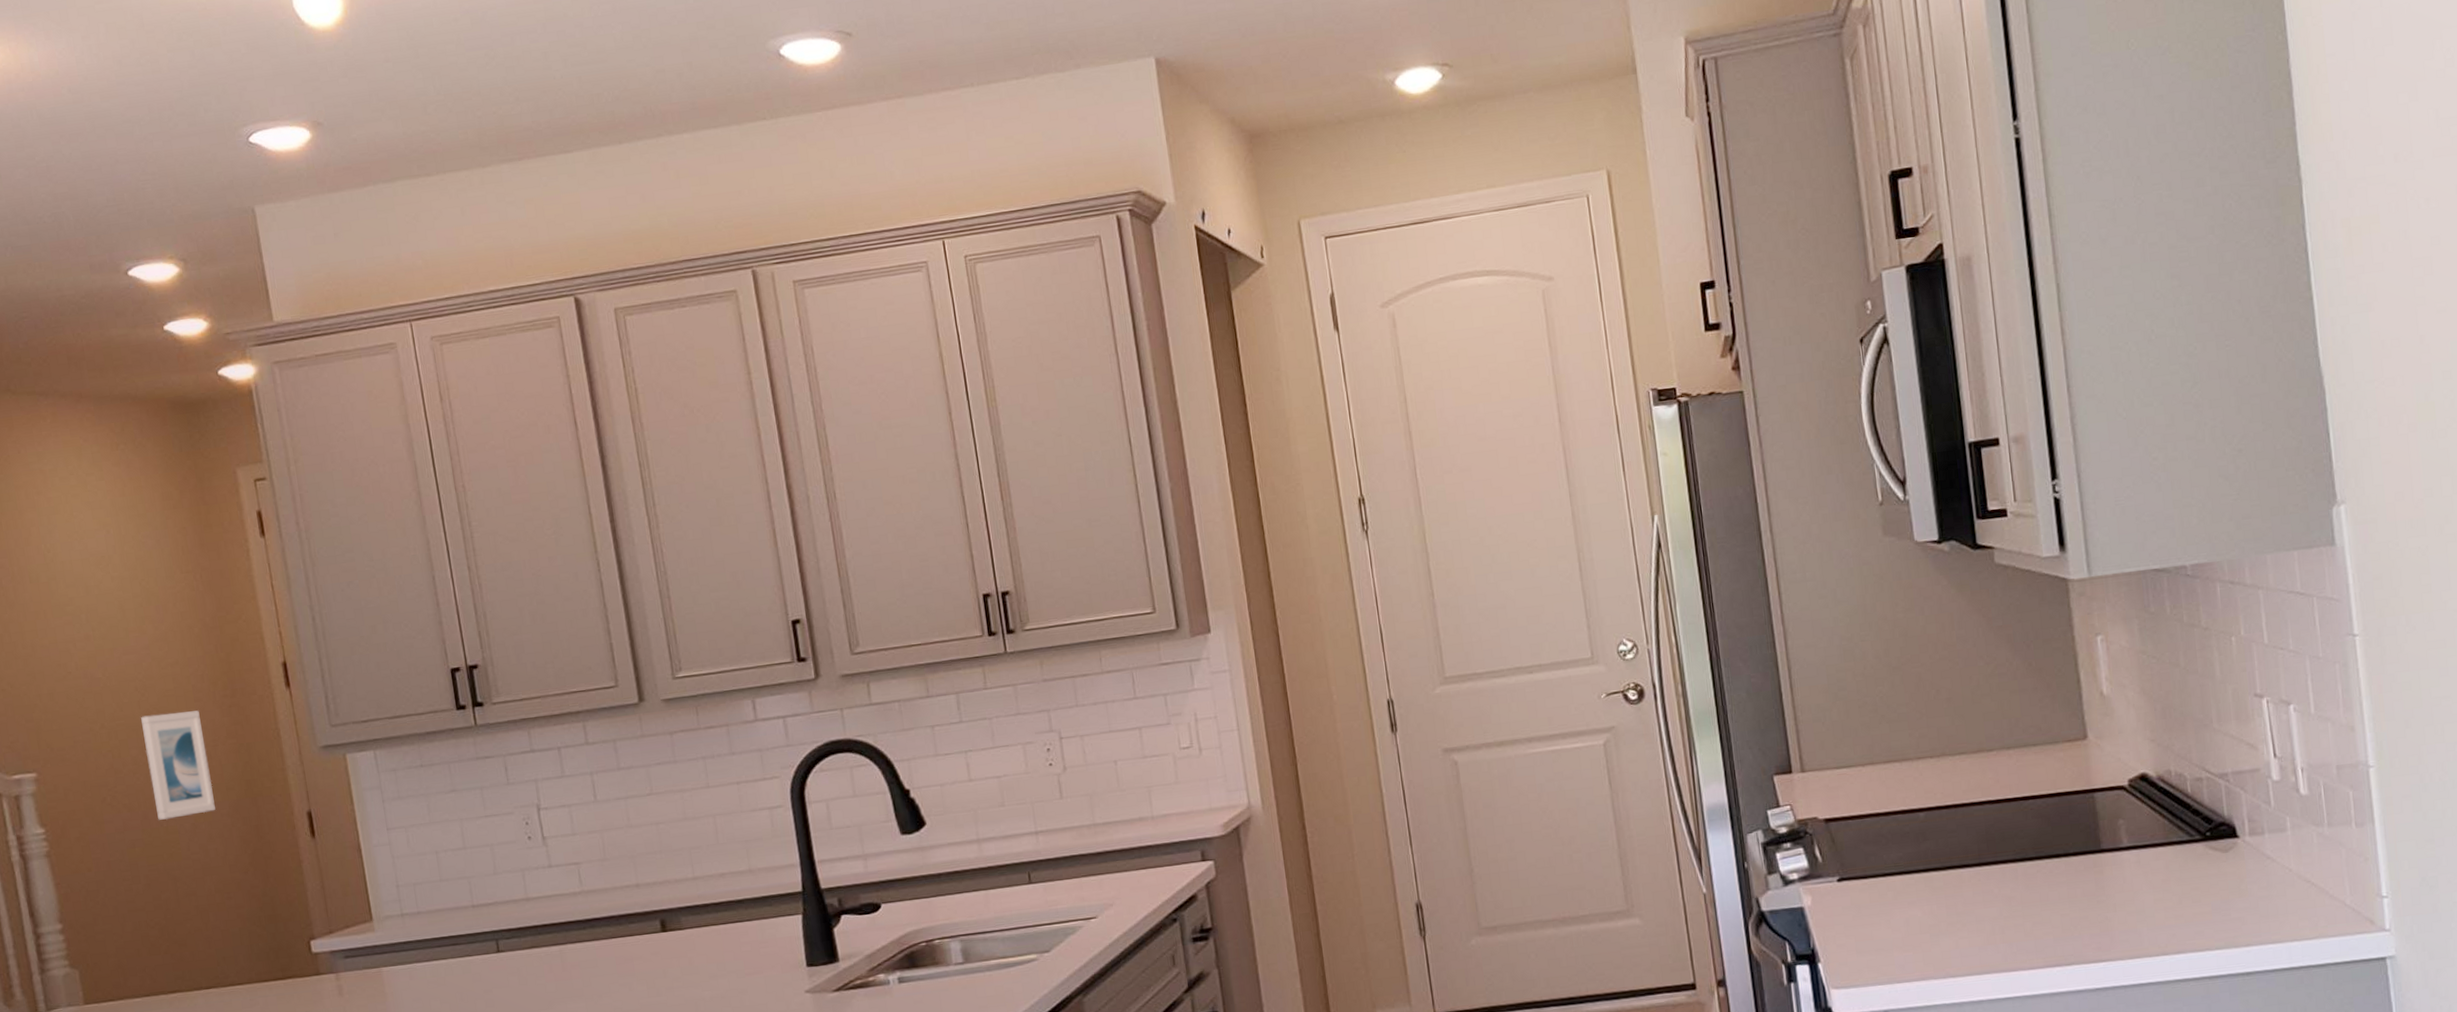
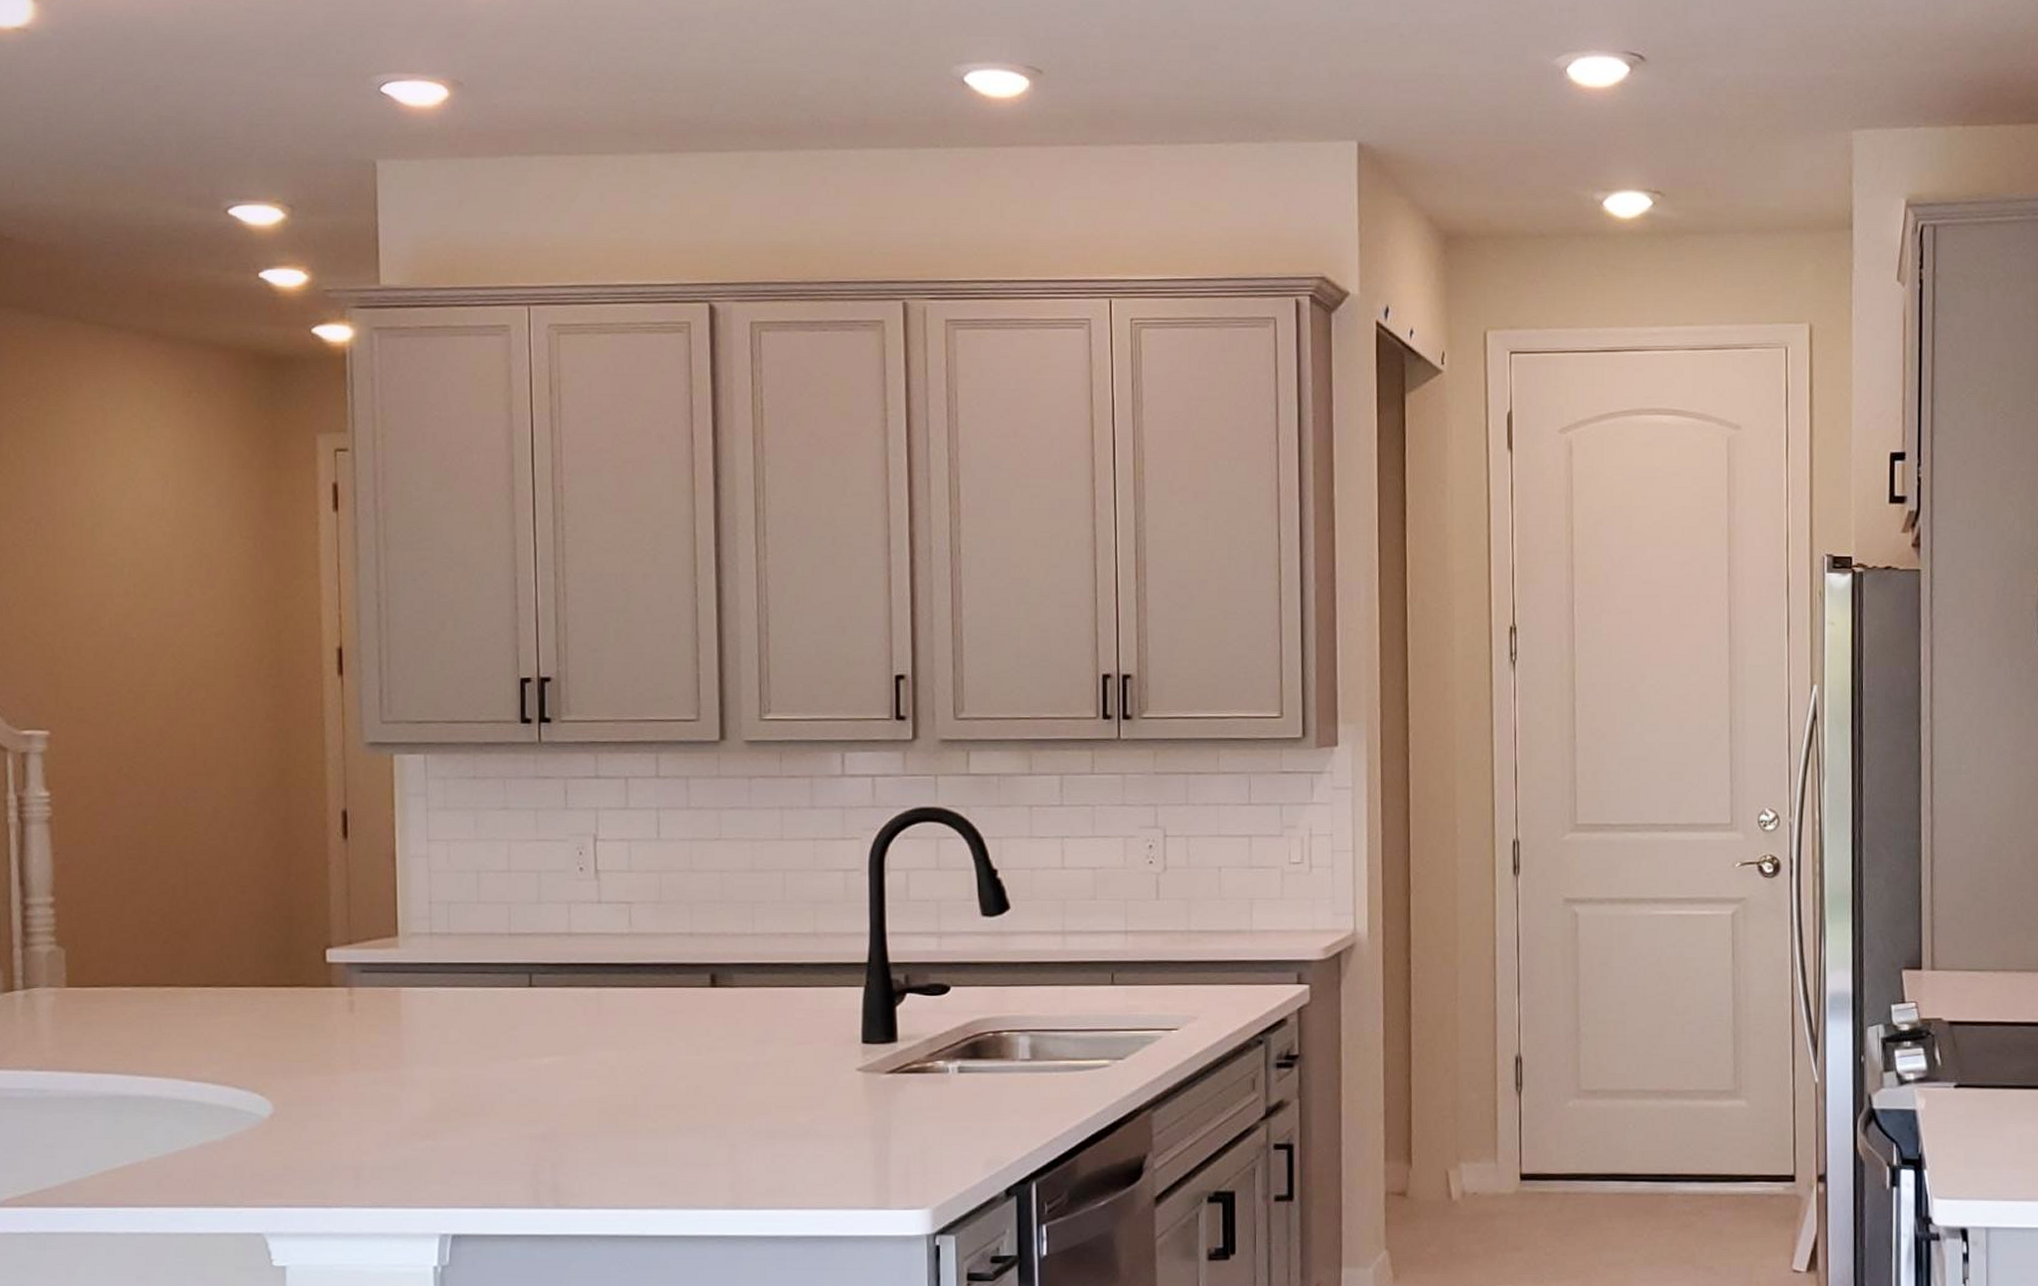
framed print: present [141,710,216,820] -> none [173,685,243,799]

